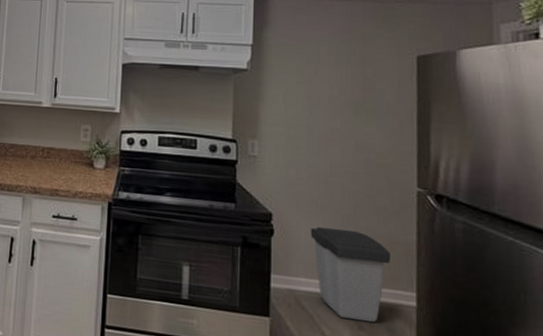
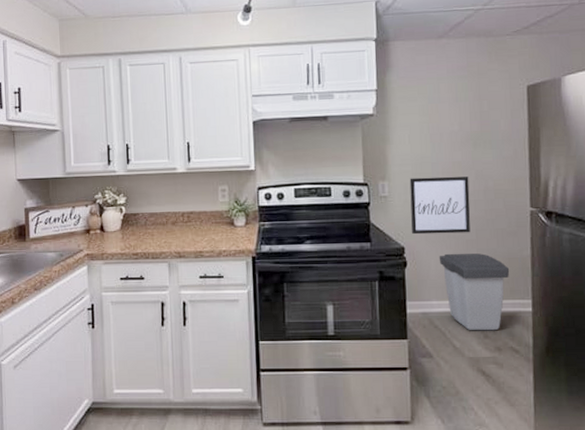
wall art: none [280,139,348,207] -> present [409,176,470,235]

